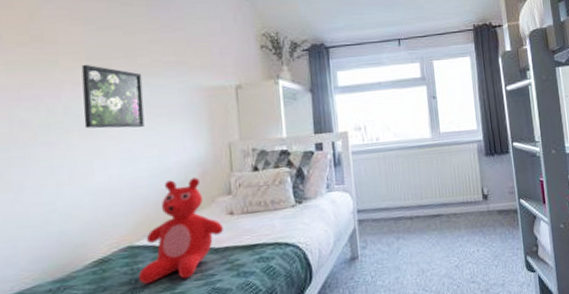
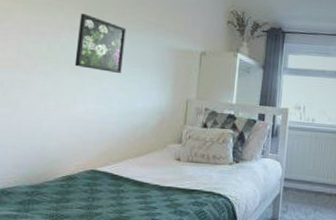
teddy bear: present [138,177,223,284] -> none [95,122,170,206]

